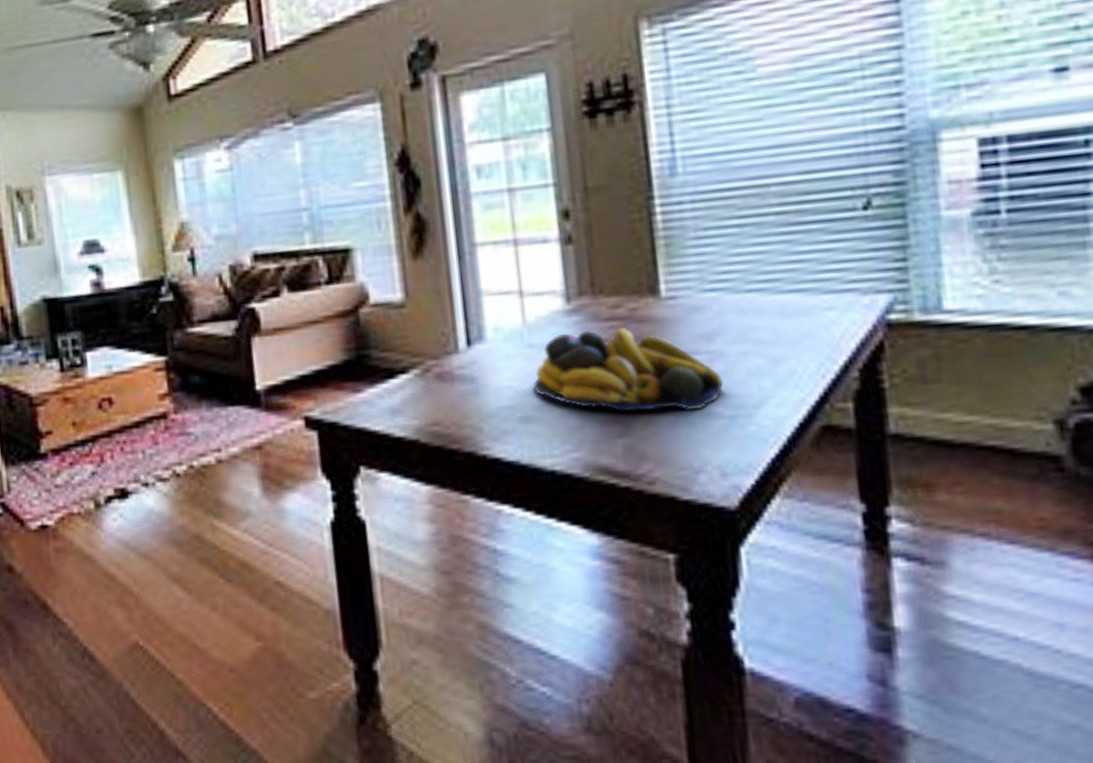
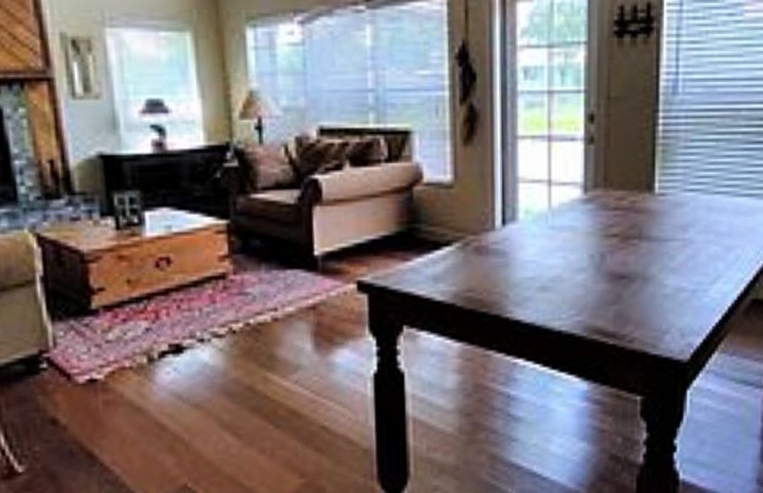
fruit bowl: present [532,328,724,412] -> none [551,217,691,285]

